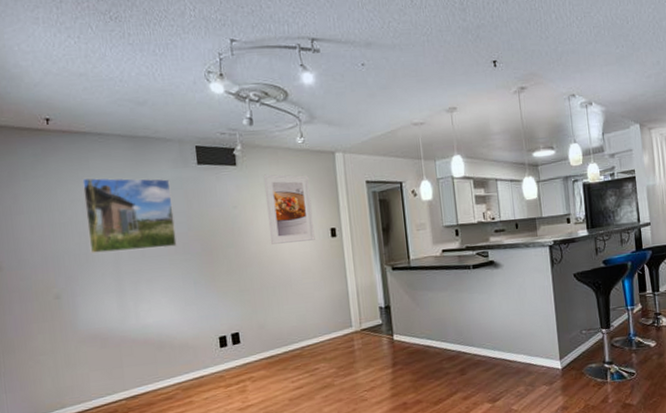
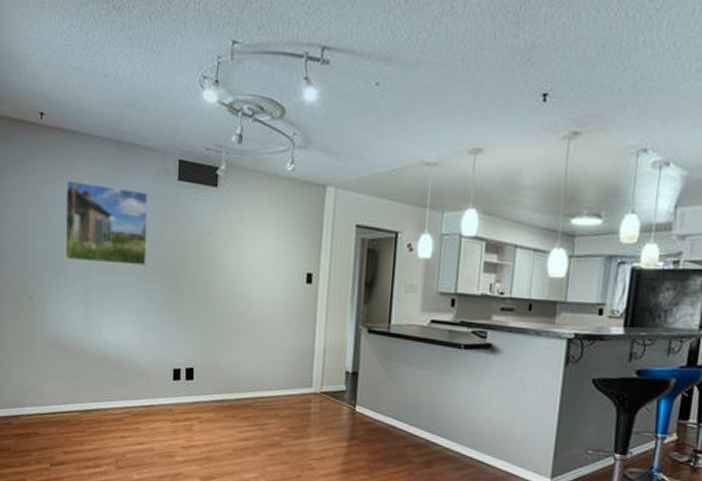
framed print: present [263,174,315,244] -> none [240,201,293,283]

